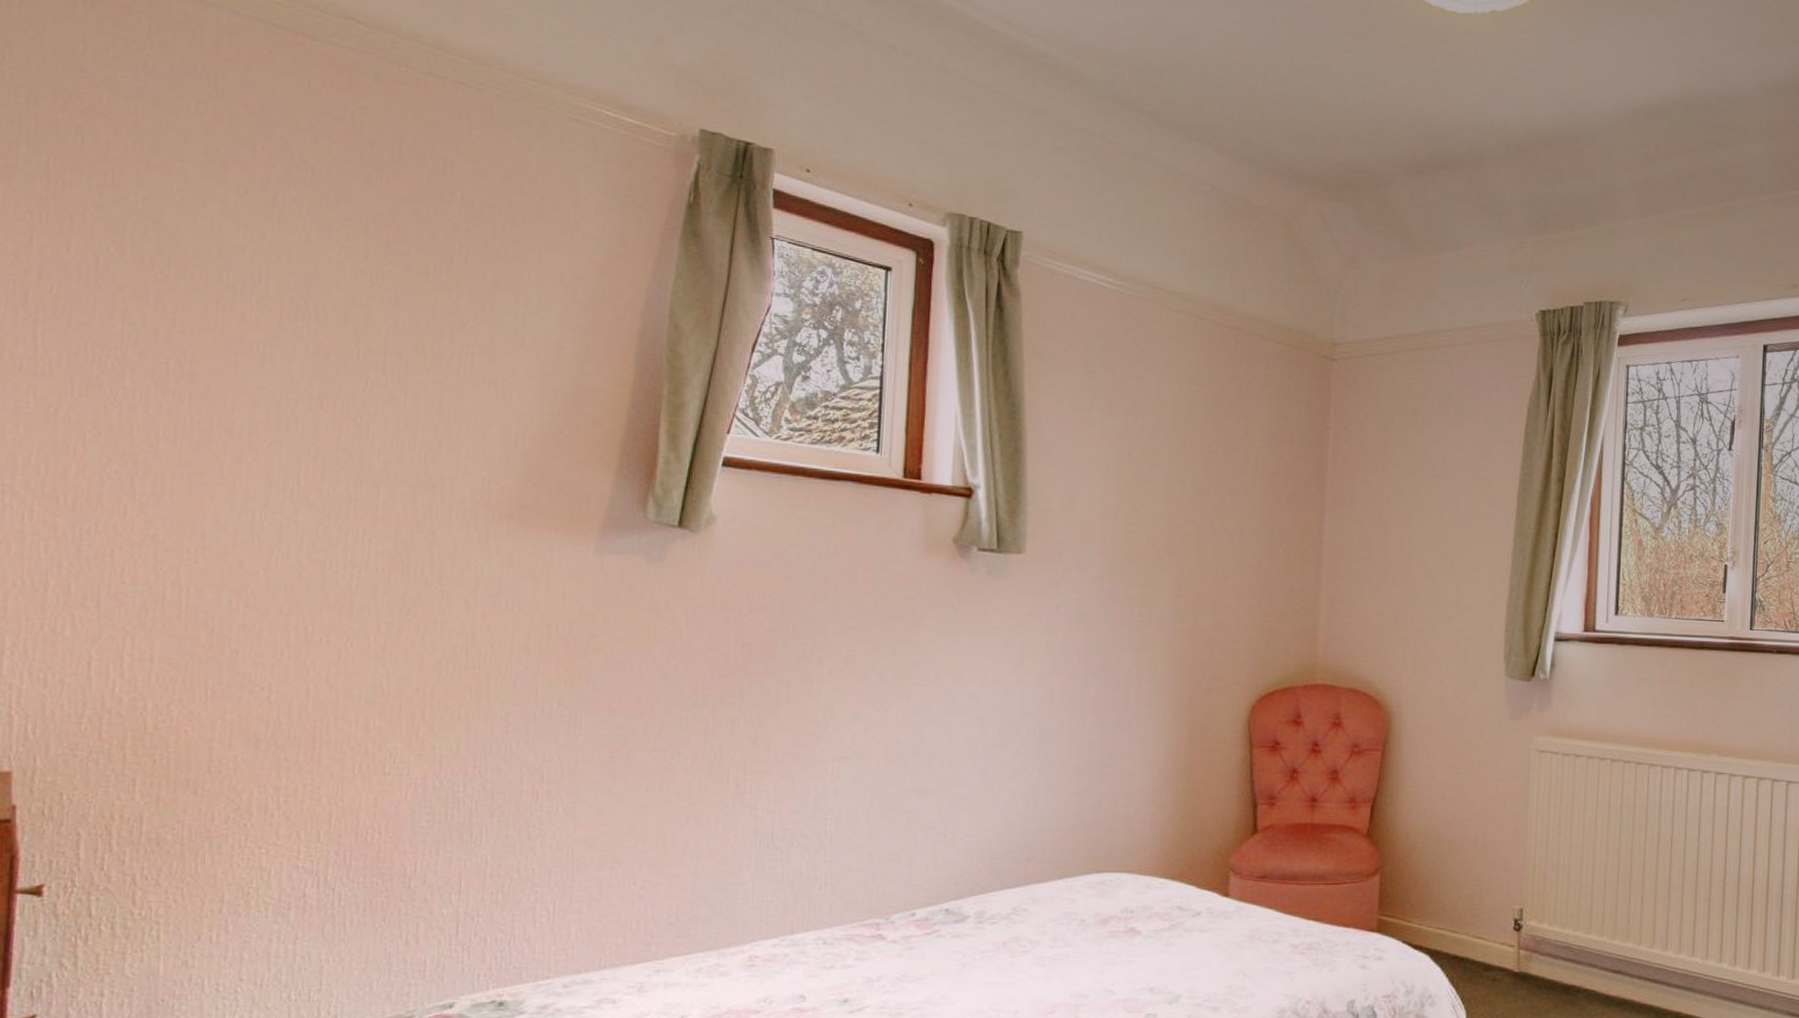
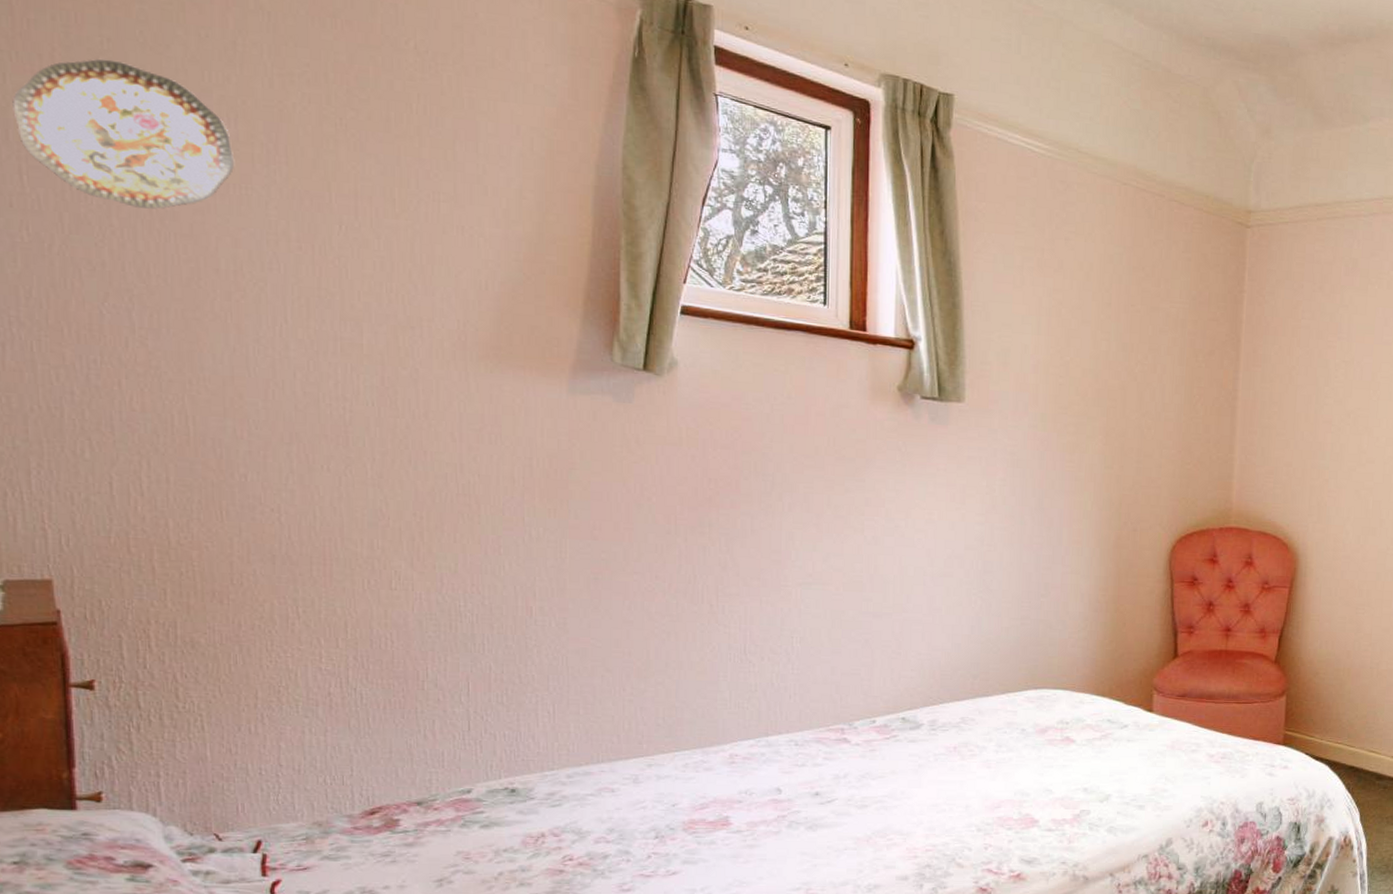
decorative plate: none [35,218,262,370] -> present [12,59,235,209]

